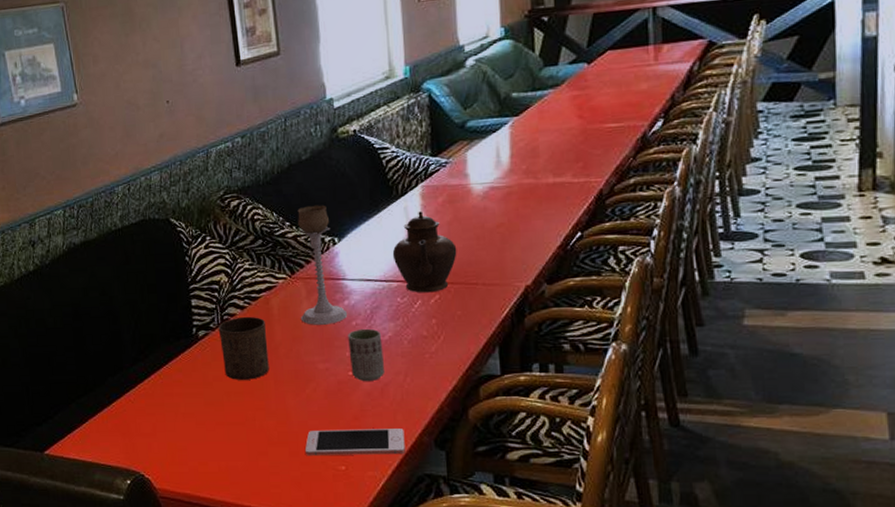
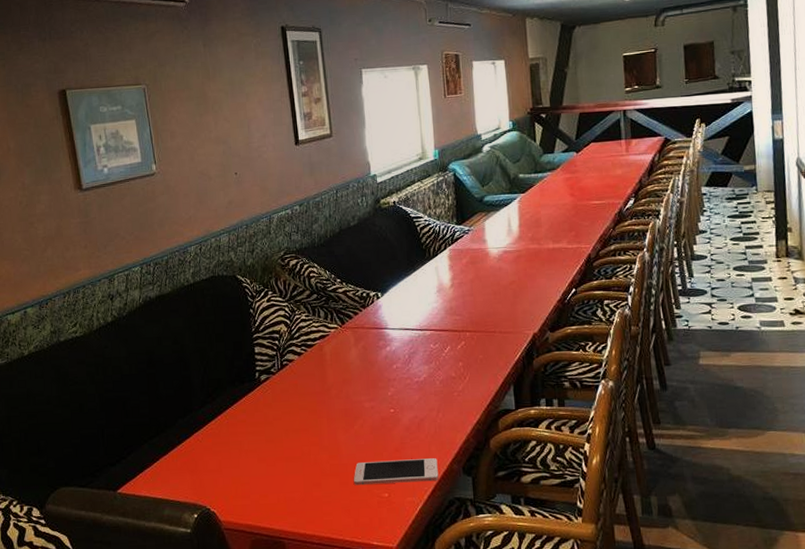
cup: present [218,316,269,380] -> none [278,361,323,419]
candle holder: present [297,204,348,325] -> none [347,264,390,369]
cup: present [348,328,386,382] -> none [390,371,421,418]
teapot: present [392,211,457,293] -> none [426,271,479,340]

